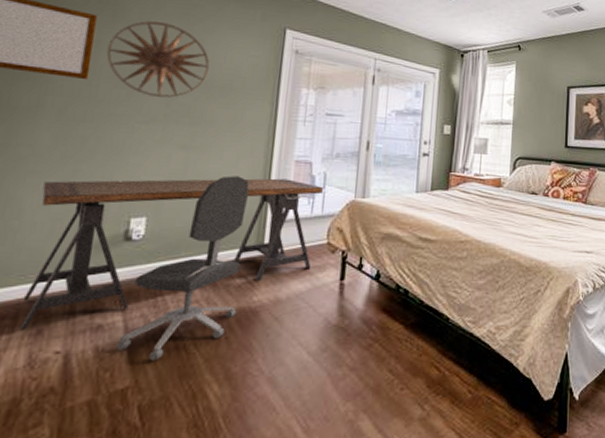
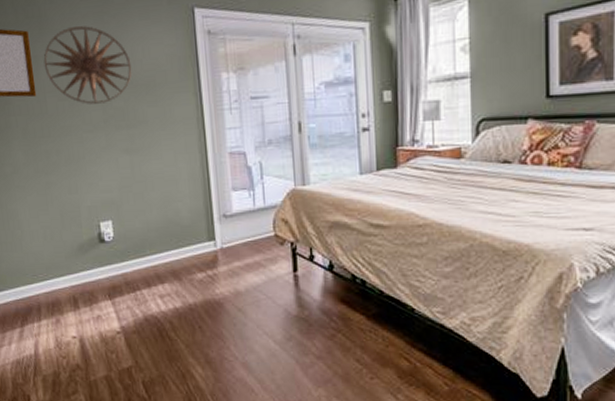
desk: present [19,178,323,330] -> none [29,172,263,319]
office chair: present [116,176,249,361] -> none [114,174,204,346]

